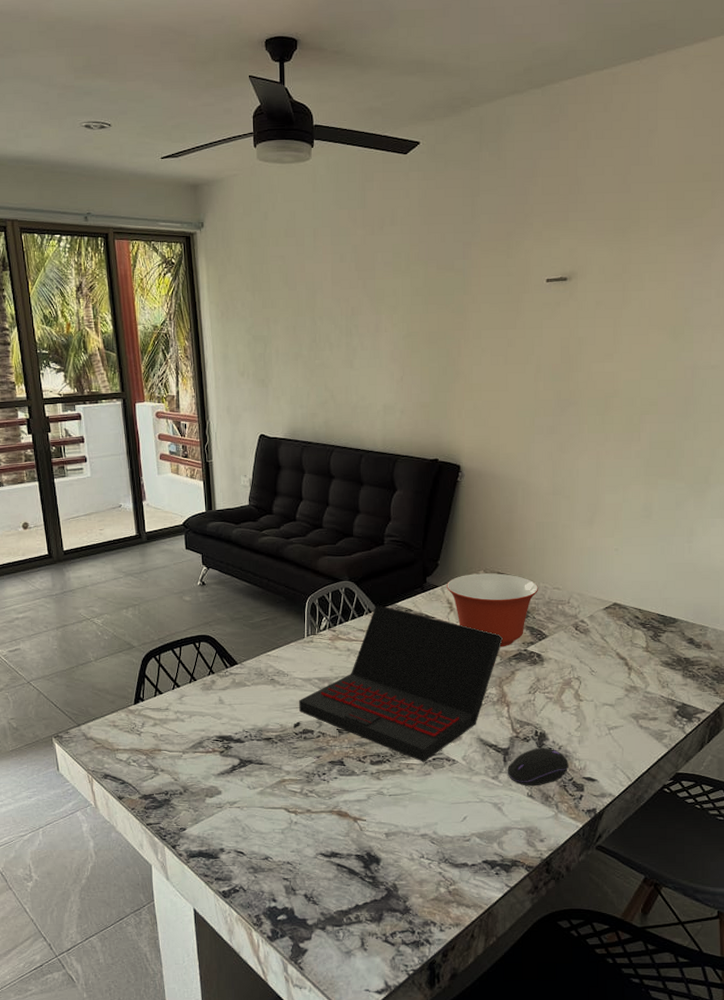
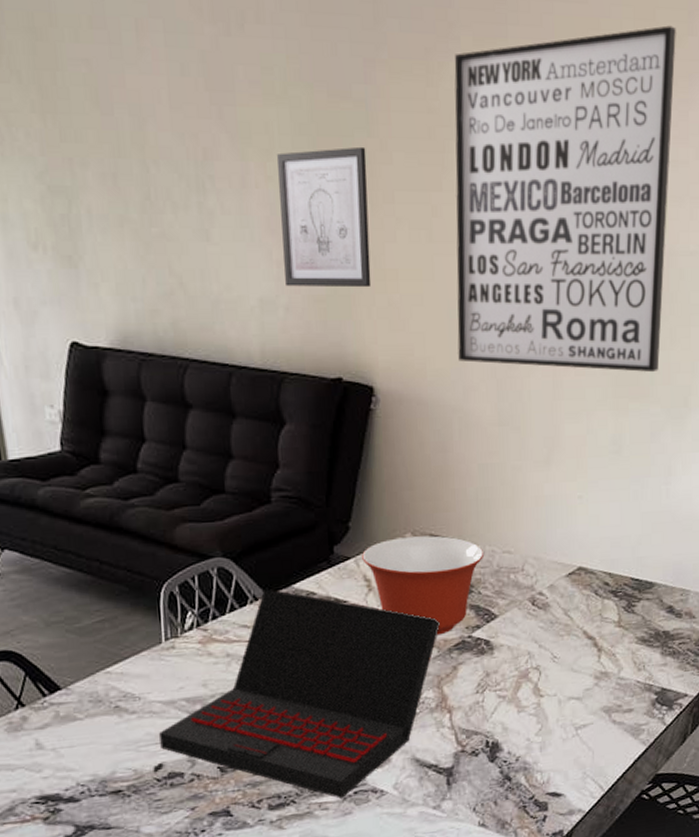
wall art: none [400,301,462,397] -> present [276,146,372,288]
computer mouse: present [507,747,568,786] -> none [451,761,528,813]
wall art: none [524,202,701,457] -> present [454,25,676,373]

